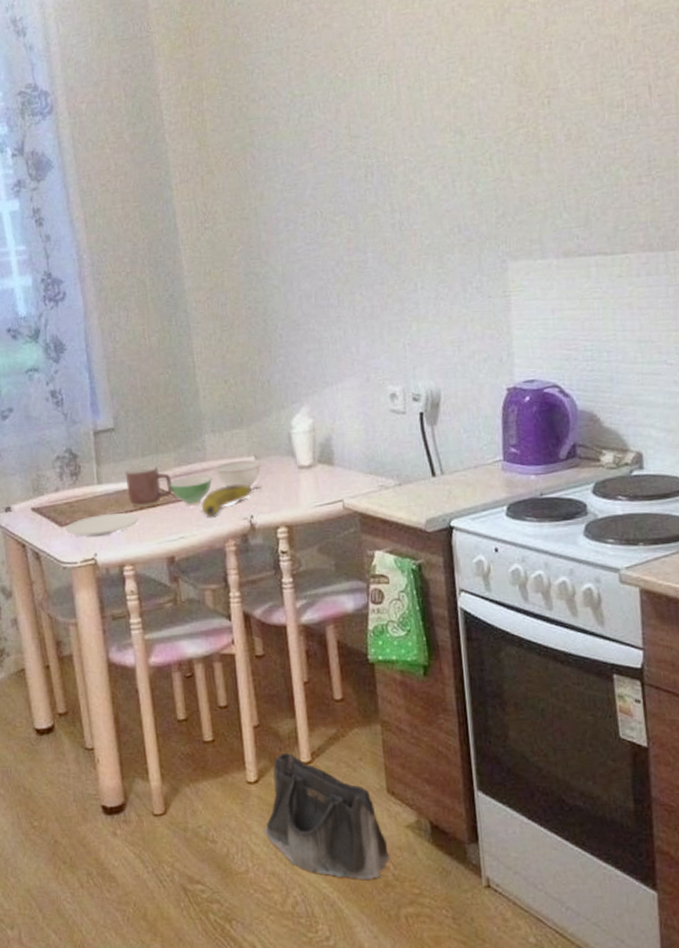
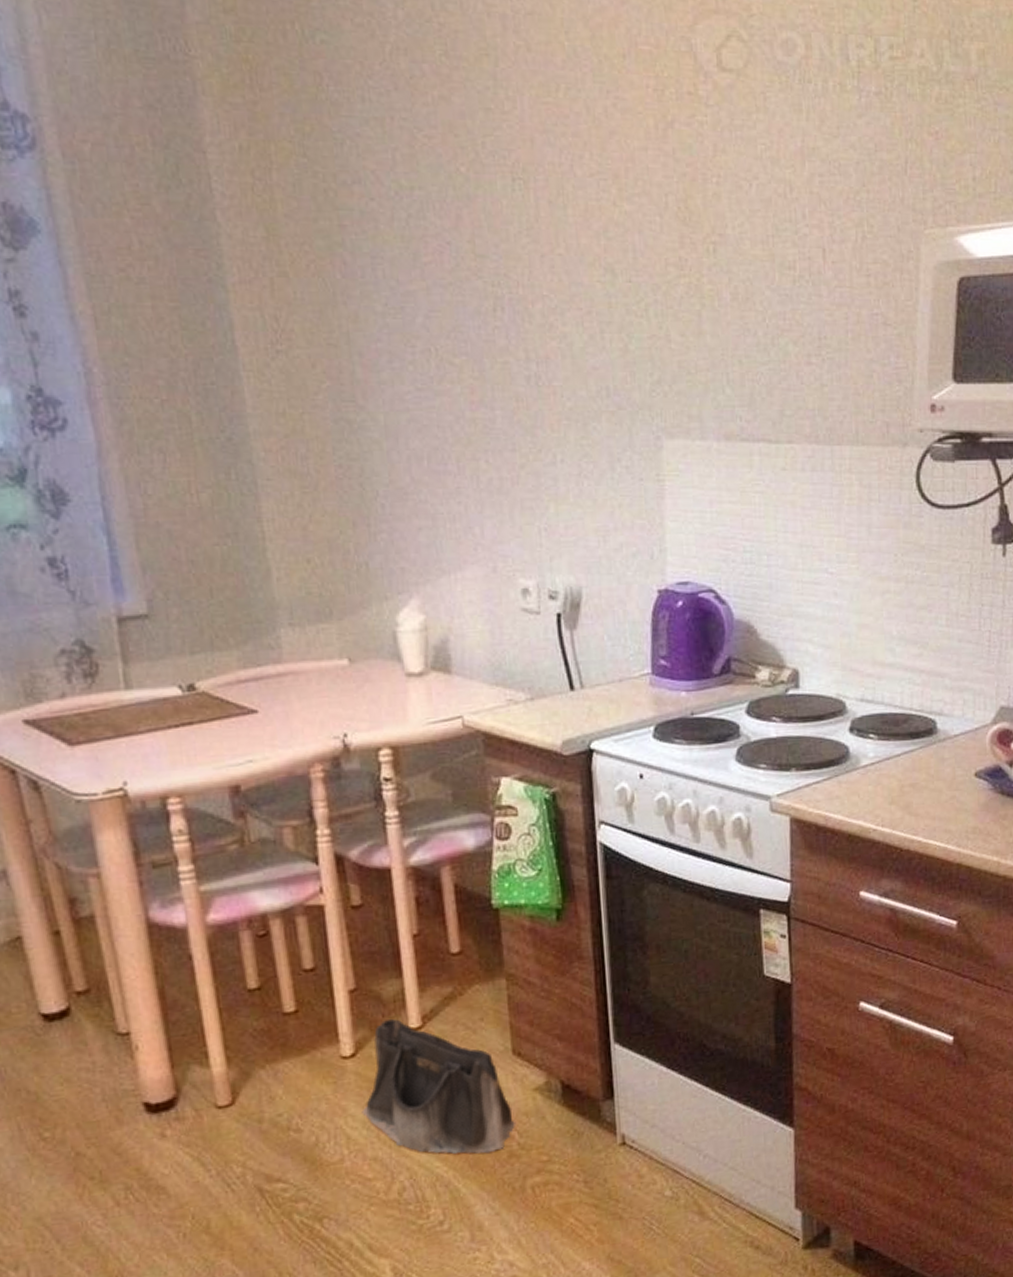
plate: present [65,512,139,536] -> none [77,727,188,759]
mug: present [125,465,172,507] -> none [166,666,235,721]
bowl: present [169,476,212,506] -> none [230,681,291,721]
fruit: present [201,484,261,516] -> none [276,694,358,733]
bowl: present [214,460,261,488] -> none [293,663,357,699]

